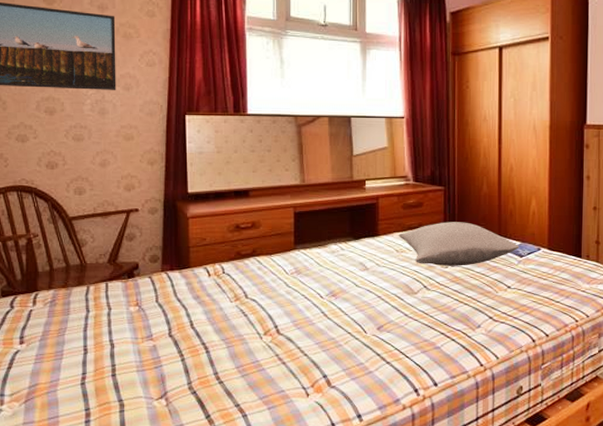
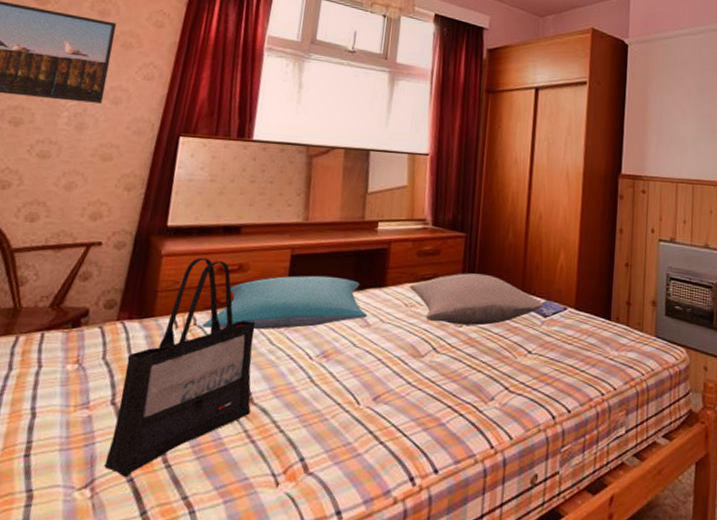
tote bag: none [172,218,279,391] -> present [104,257,256,478]
pillow: none [230,229,365,276] -> present [202,275,368,330]

